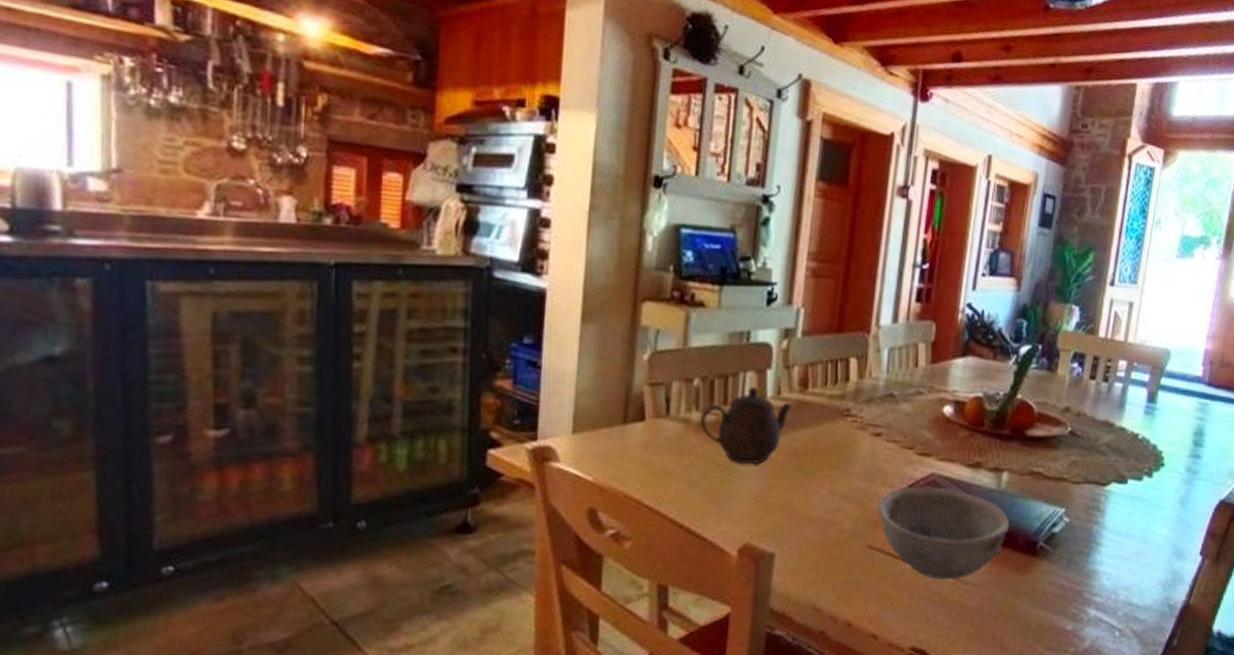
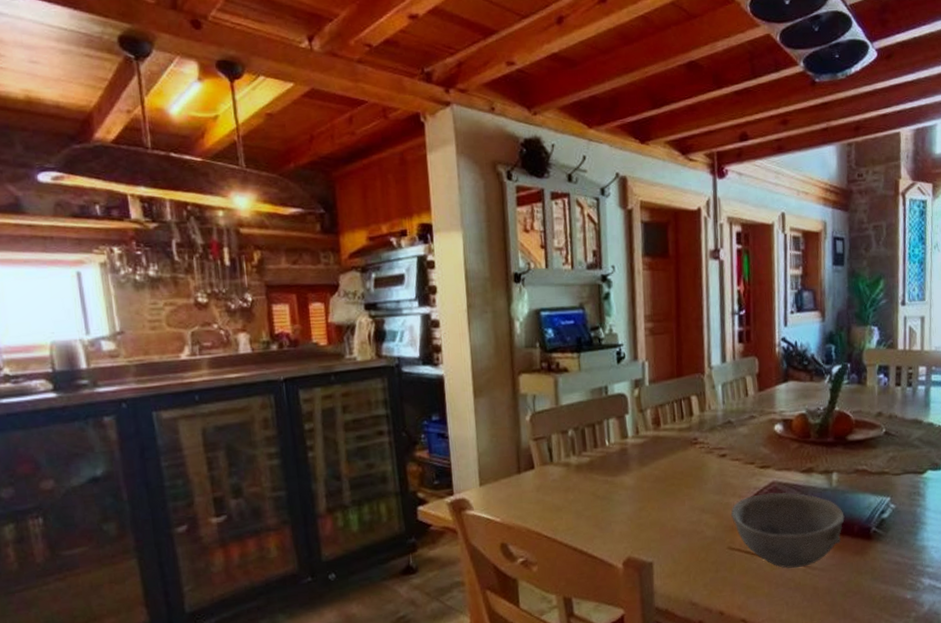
teapot: present [699,386,792,465] -> none [577,430,650,494]

